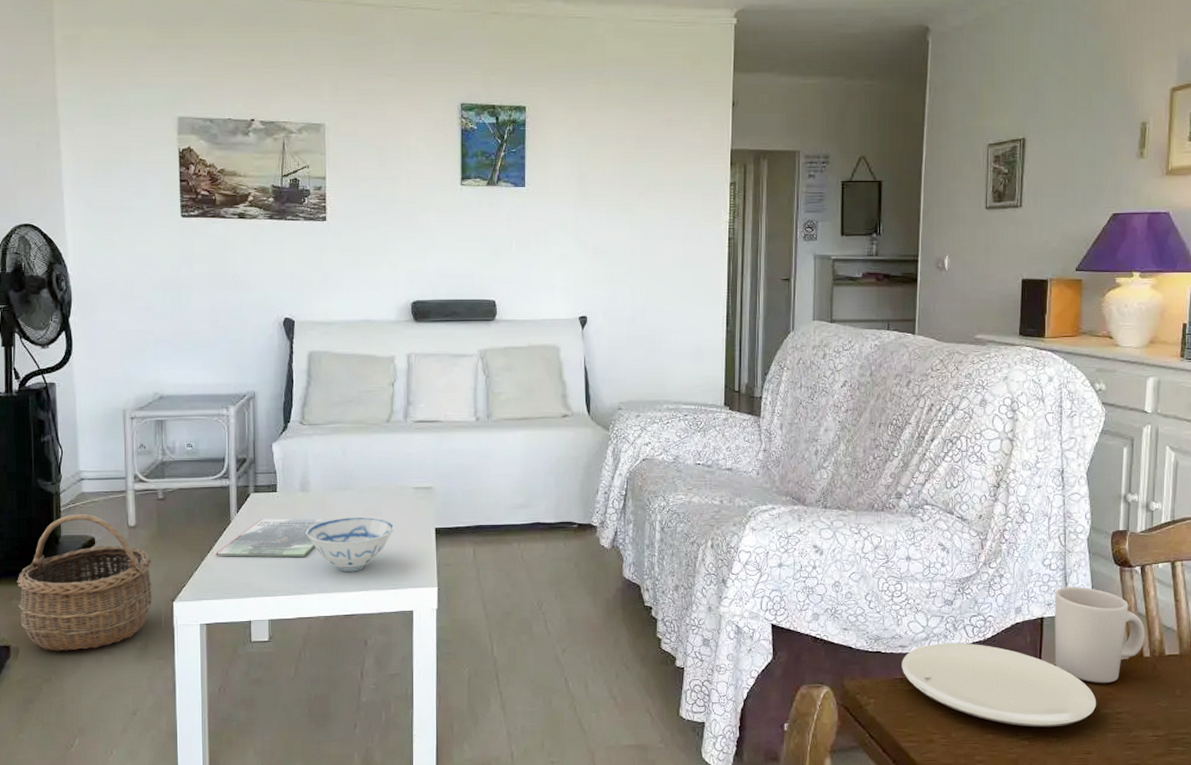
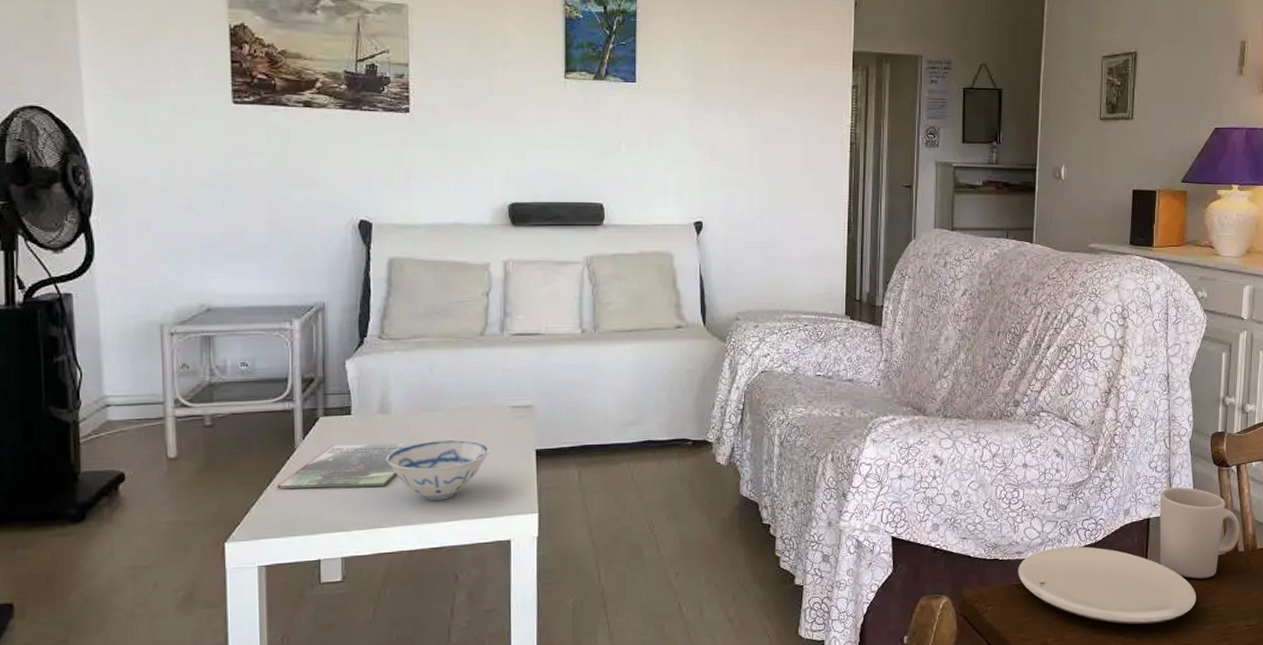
wicker basket: present [17,514,152,651] -> none [22,445,198,607]

